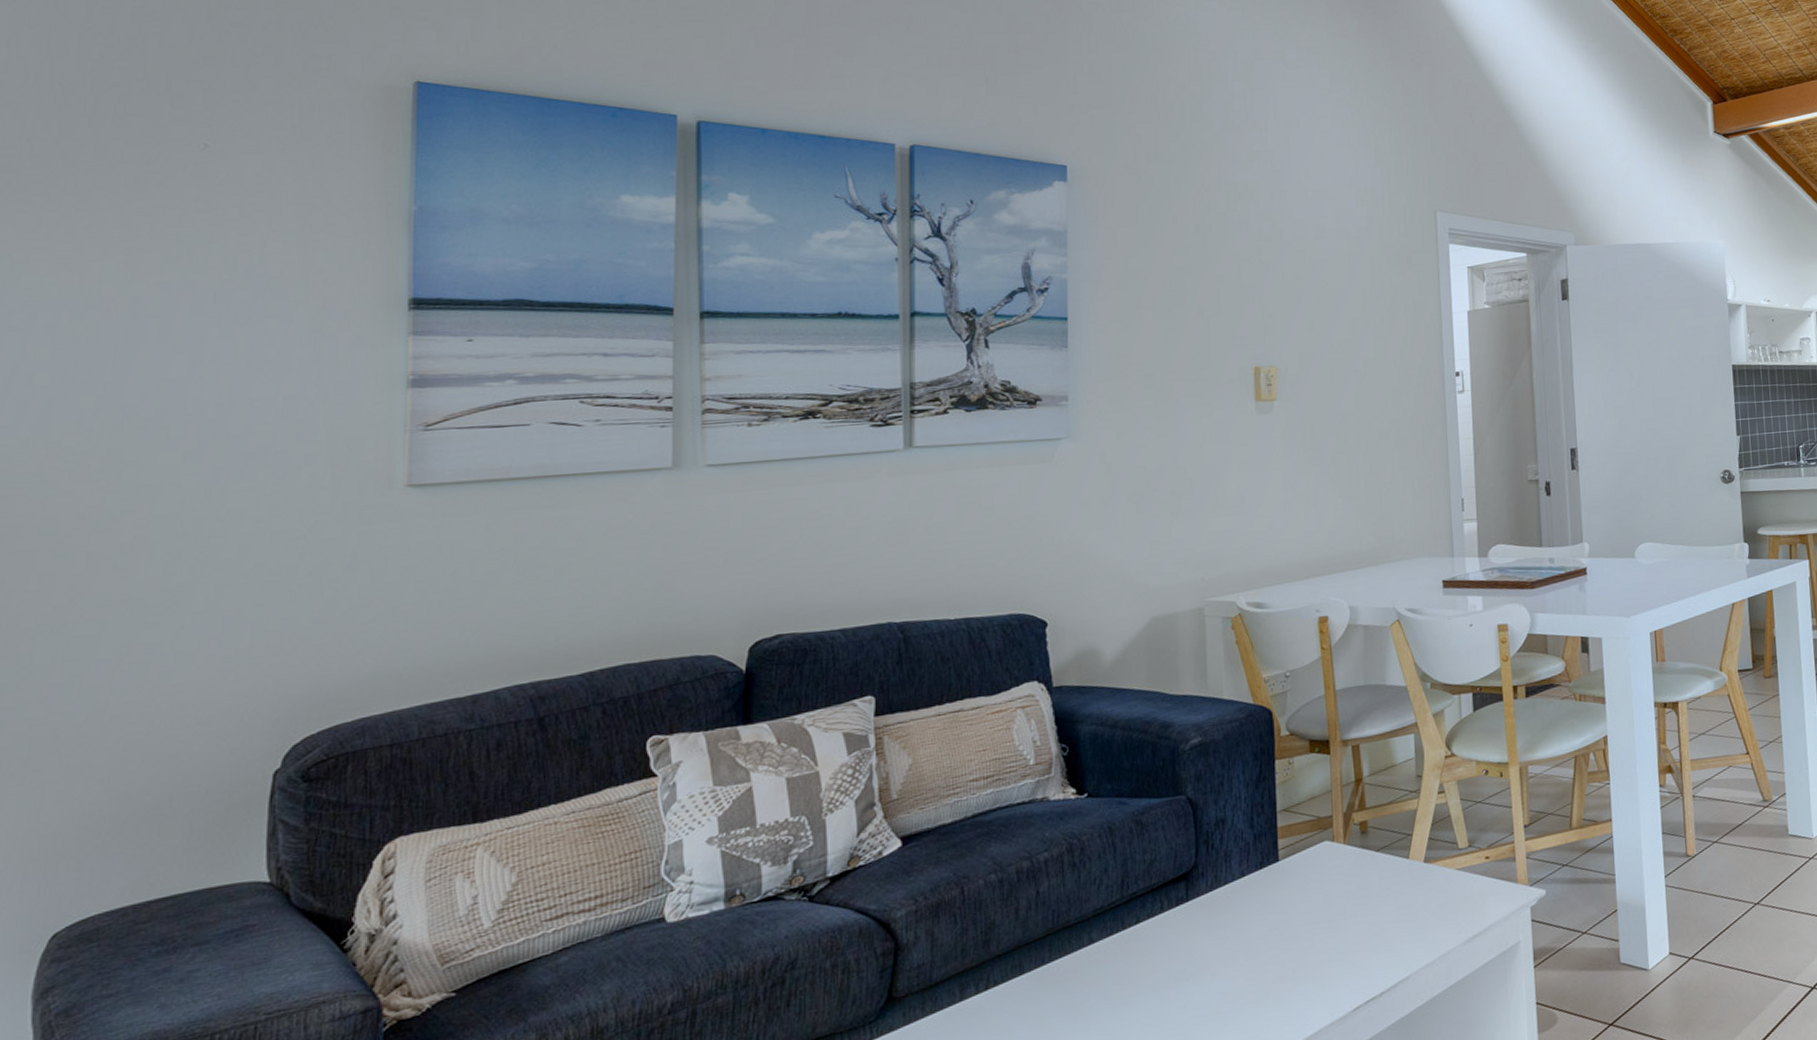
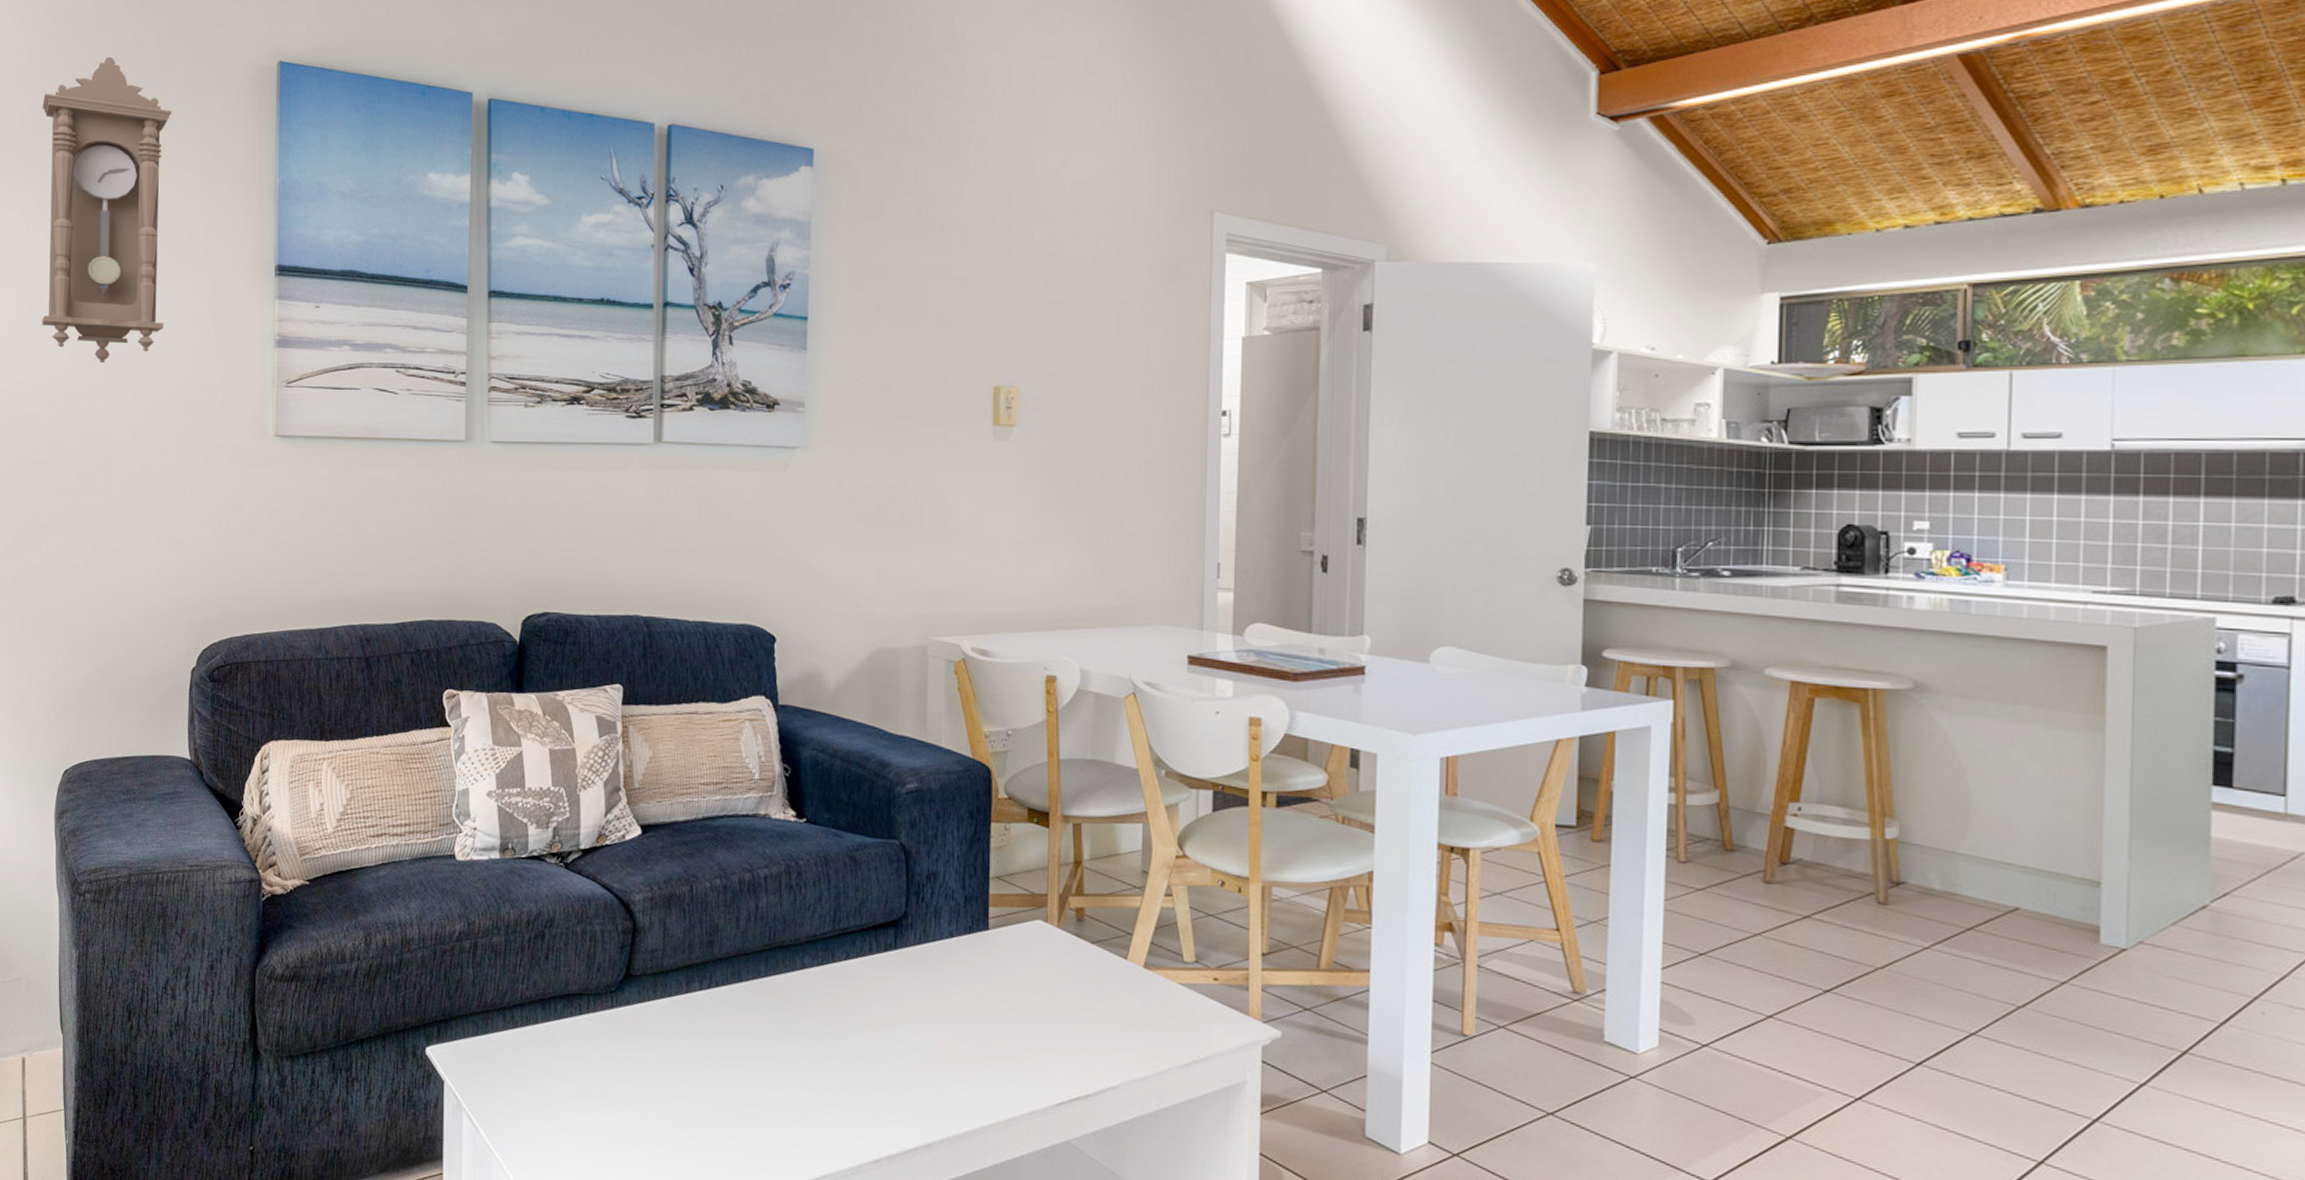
pendulum clock: none [32,73,255,425] -> present [42,56,173,364]

